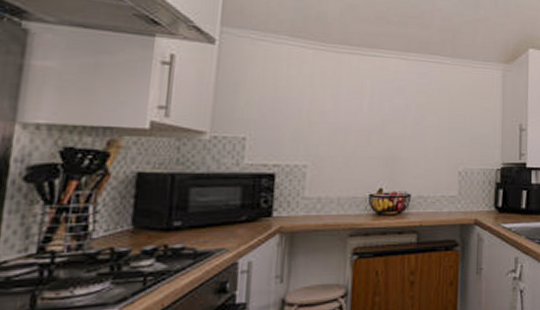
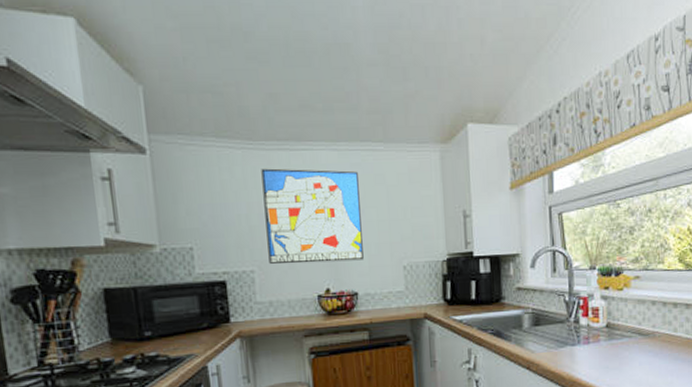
wall art: none [324,69,424,163] -> present [261,168,364,264]

